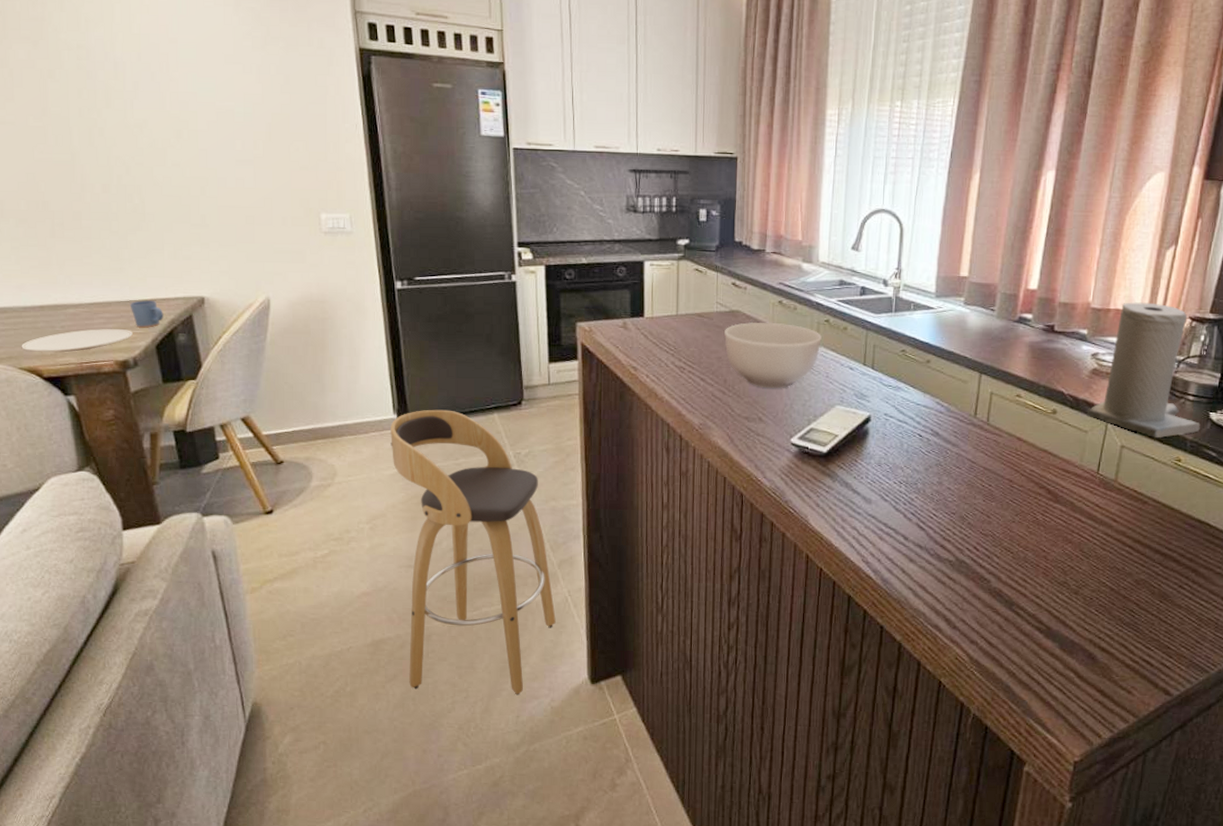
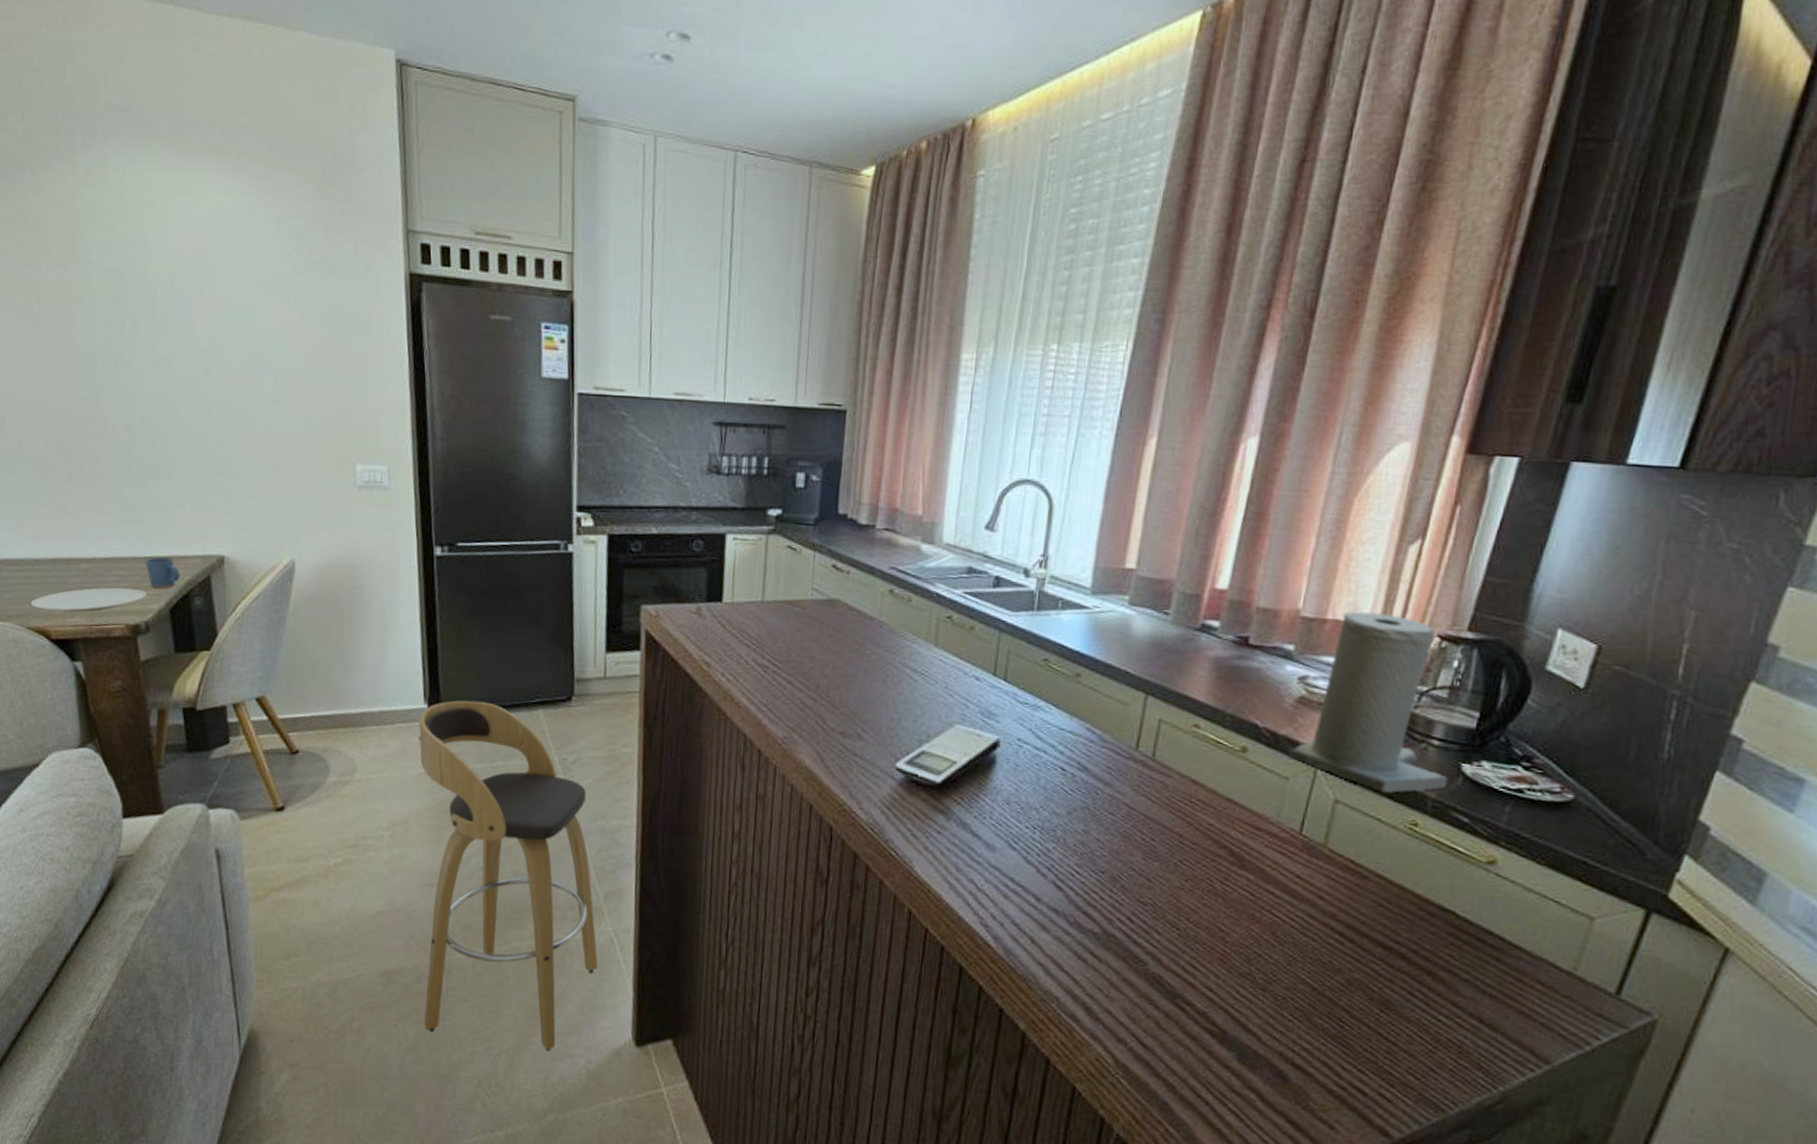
bowl: present [724,322,822,389] -> none [819,615,942,700]

